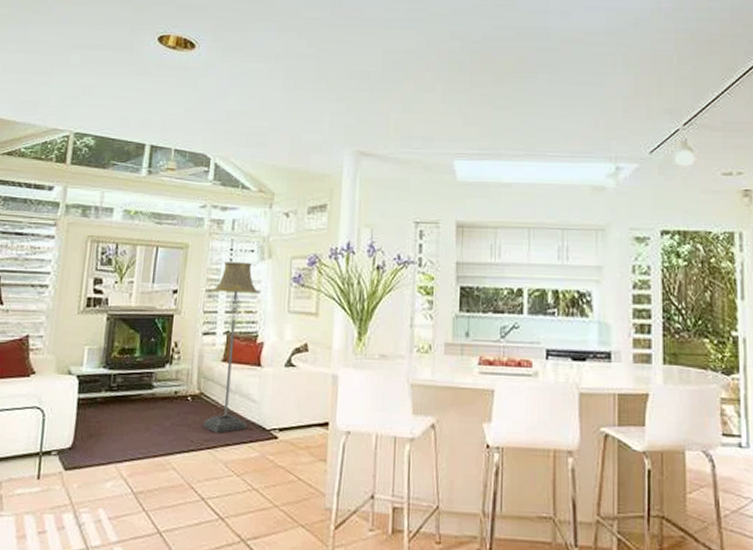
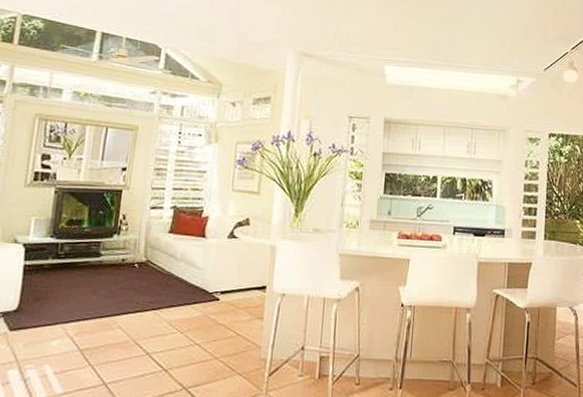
floor lamp: present [203,262,257,433] -> none [149,144,204,296]

